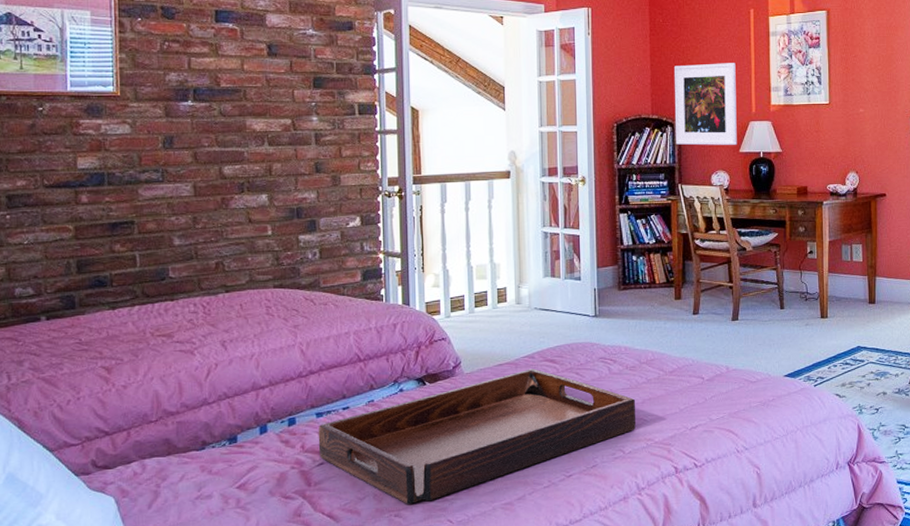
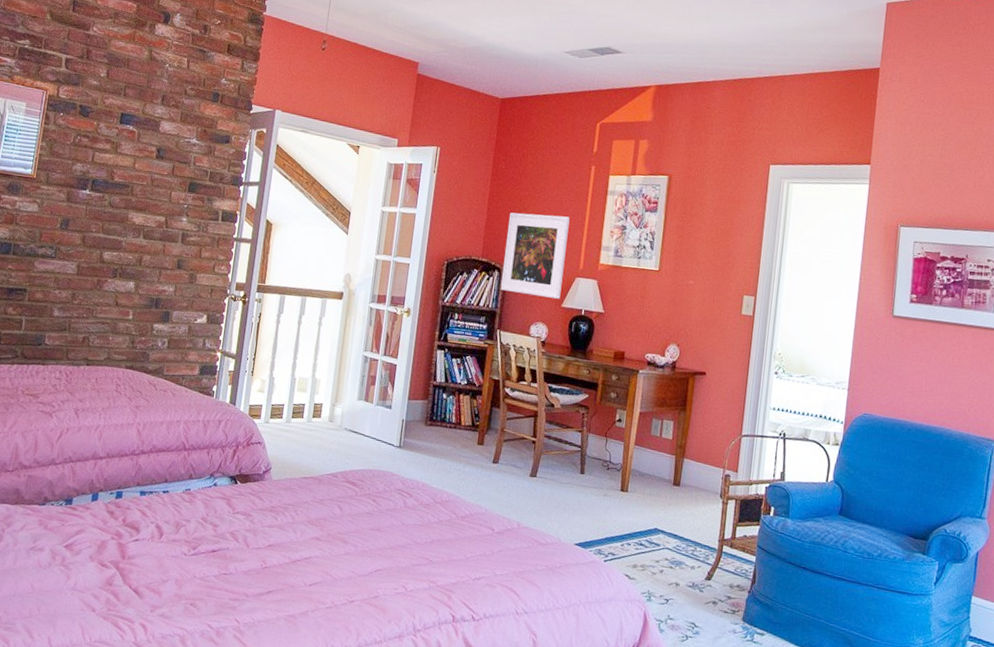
serving tray: present [318,368,635,504] -> none [136,487,424,597]

